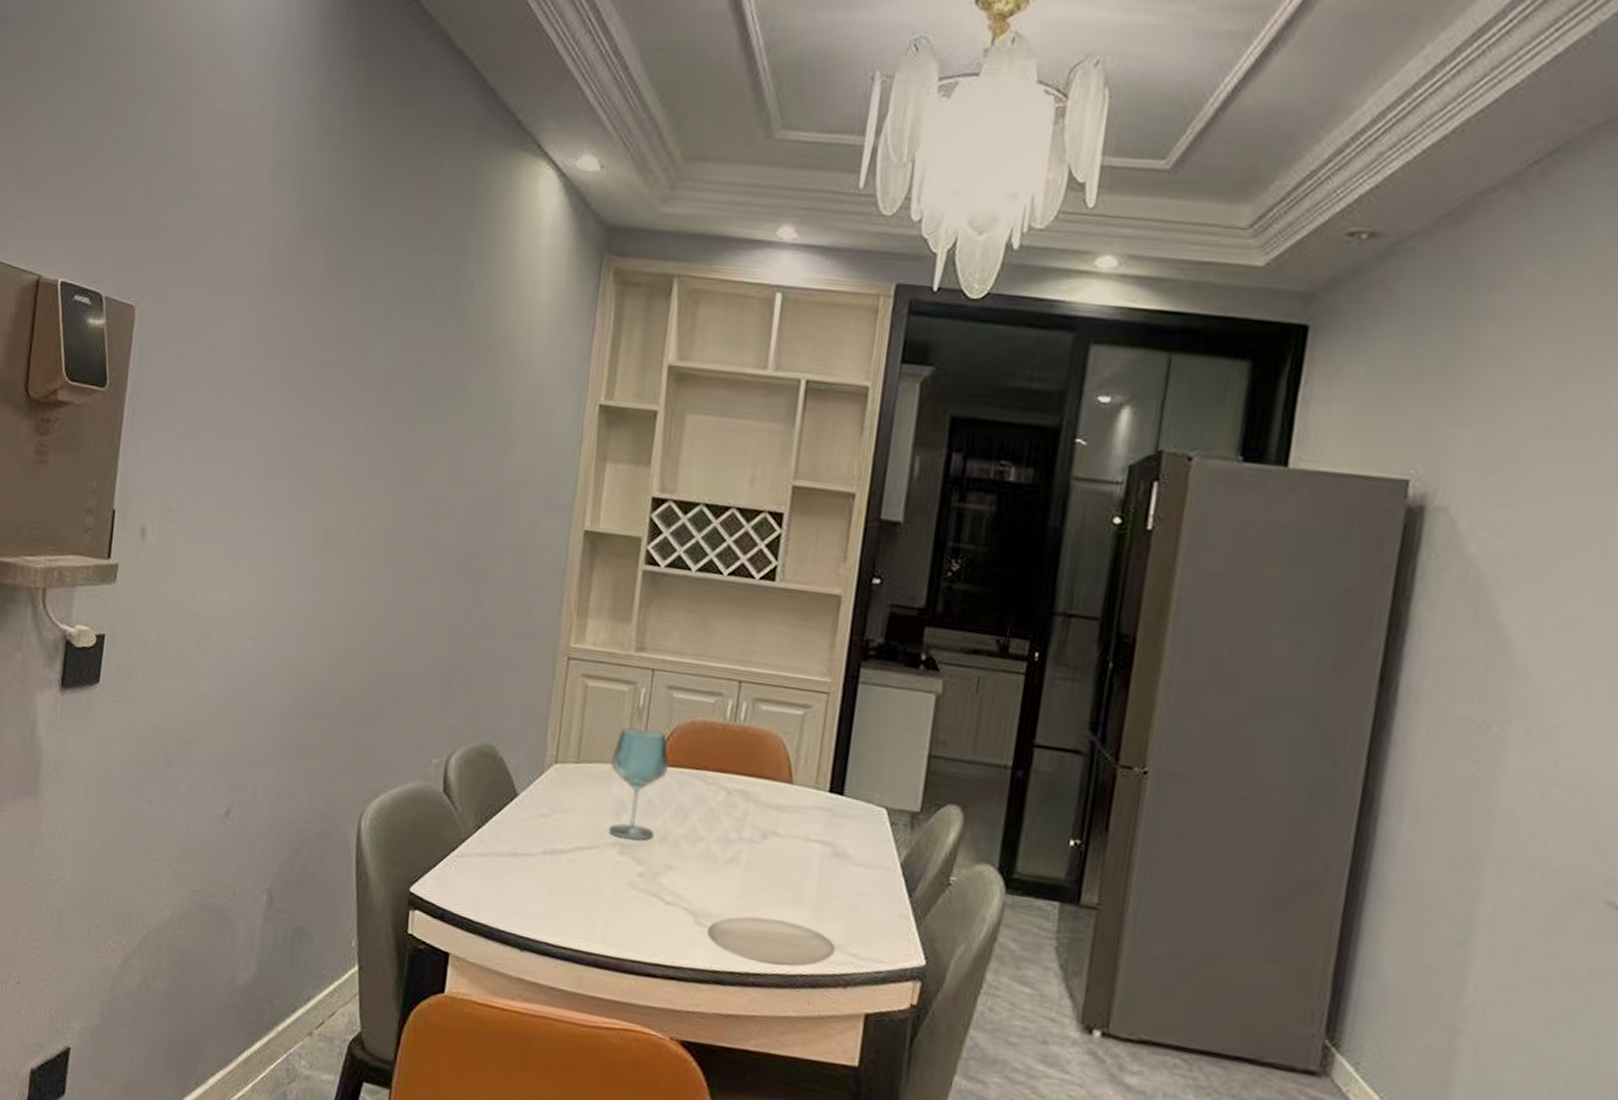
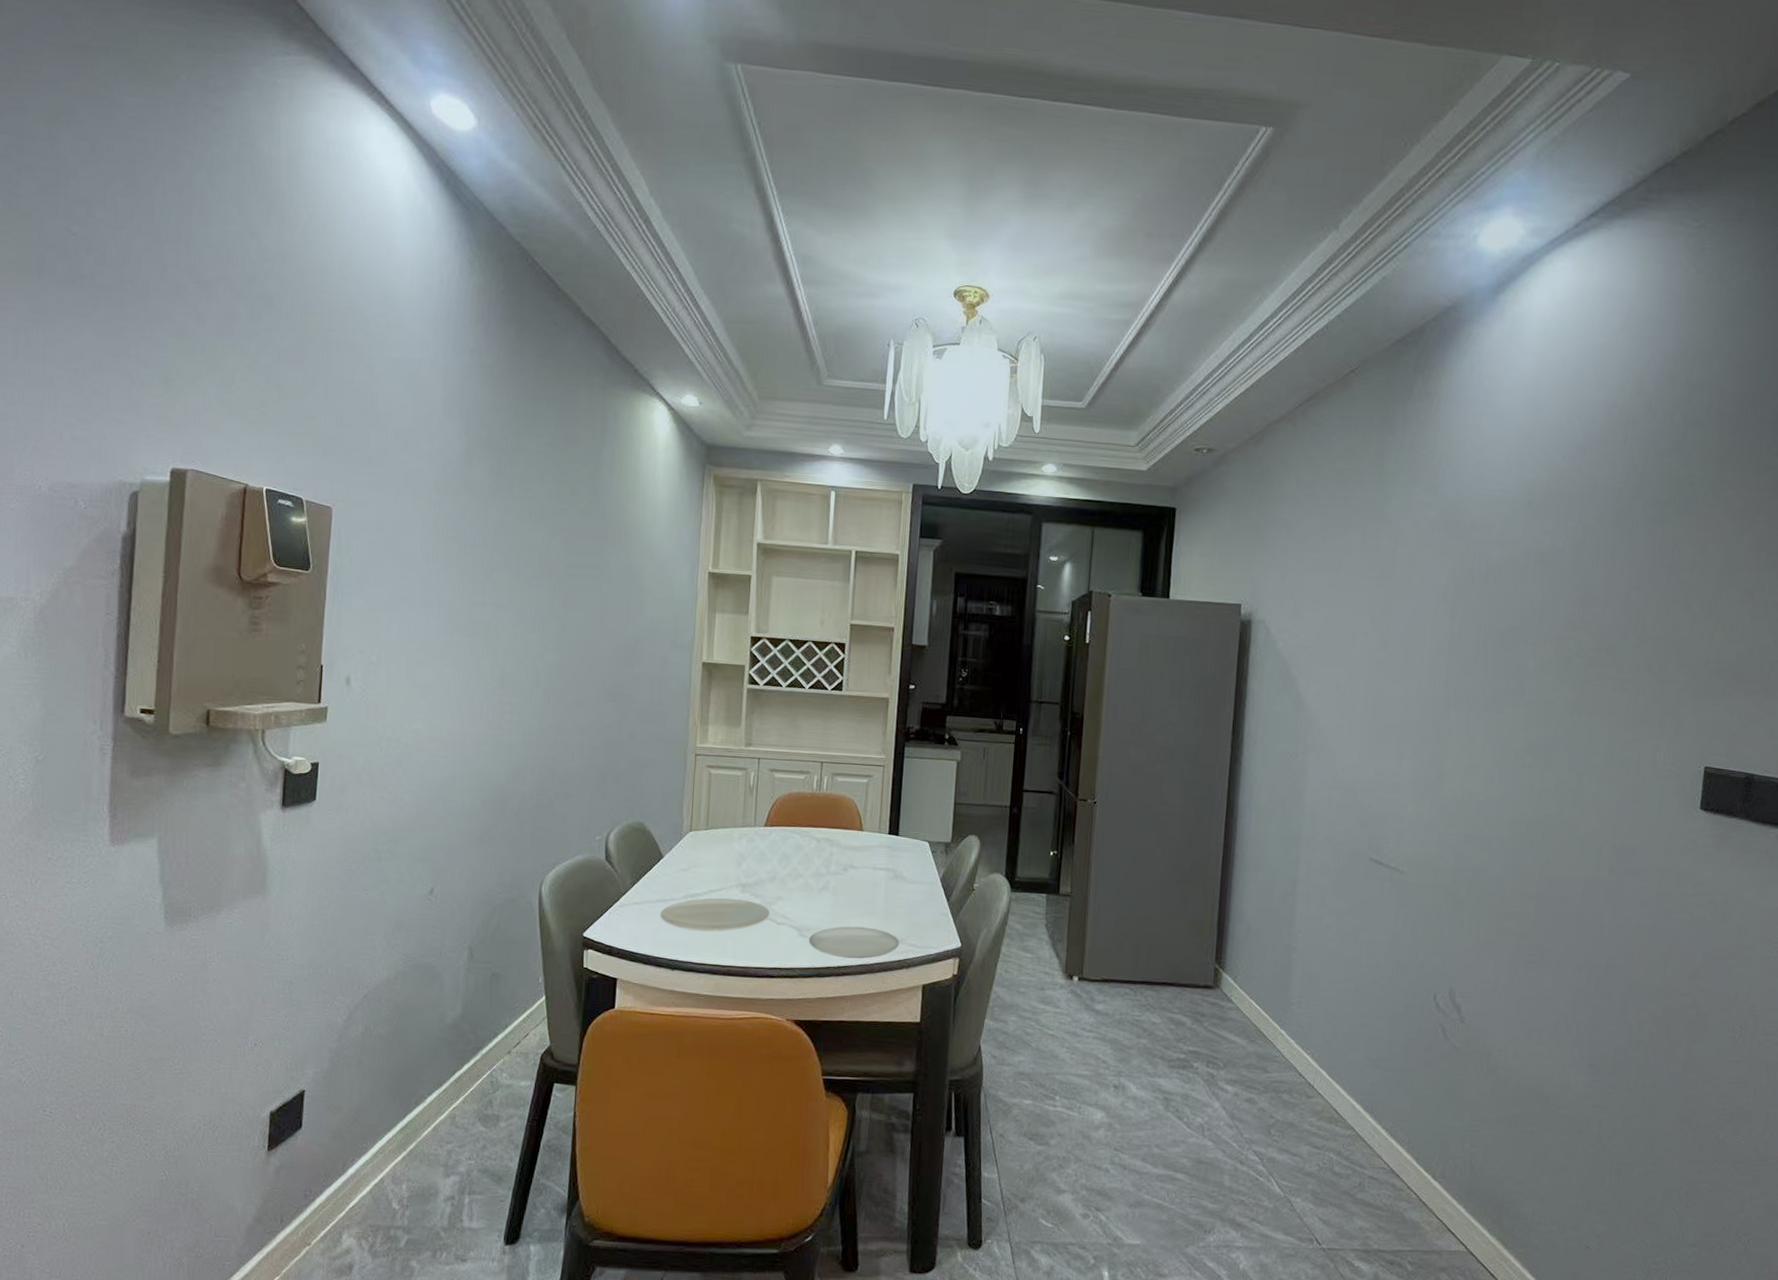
plate: none [509,856,656,906] -> present [660,897,770,932]
wine glass: present [608,728,670,840] -> none [732,801,775,881]

